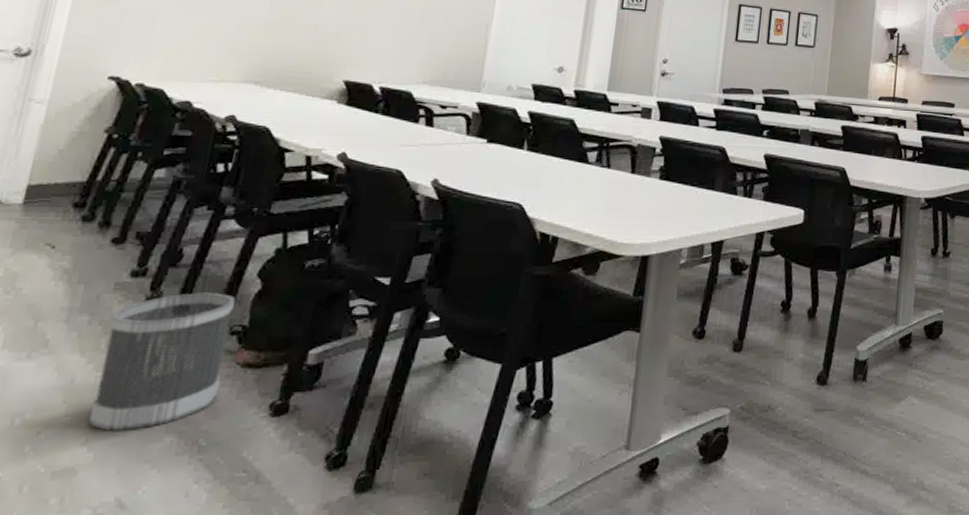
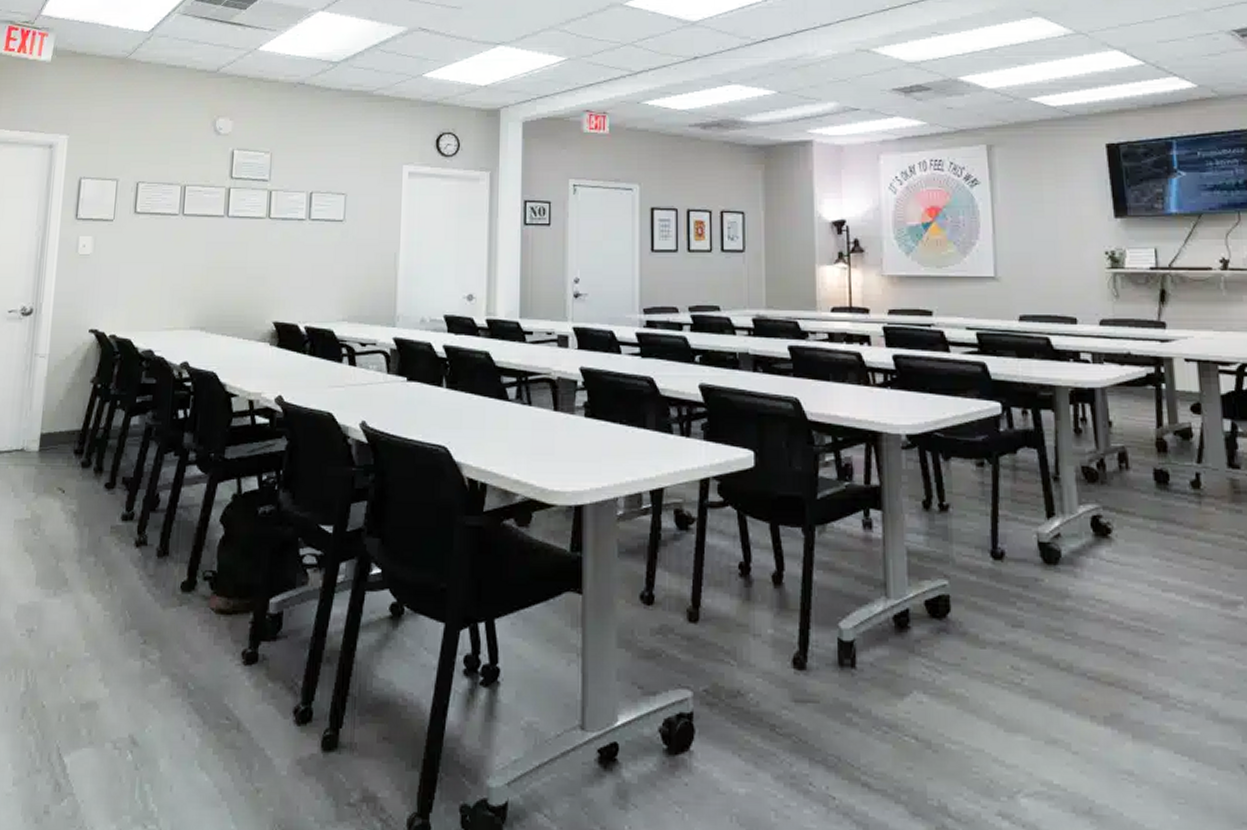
wastebasket: present [88,293,235,431] -> none [103,537,204,669]

